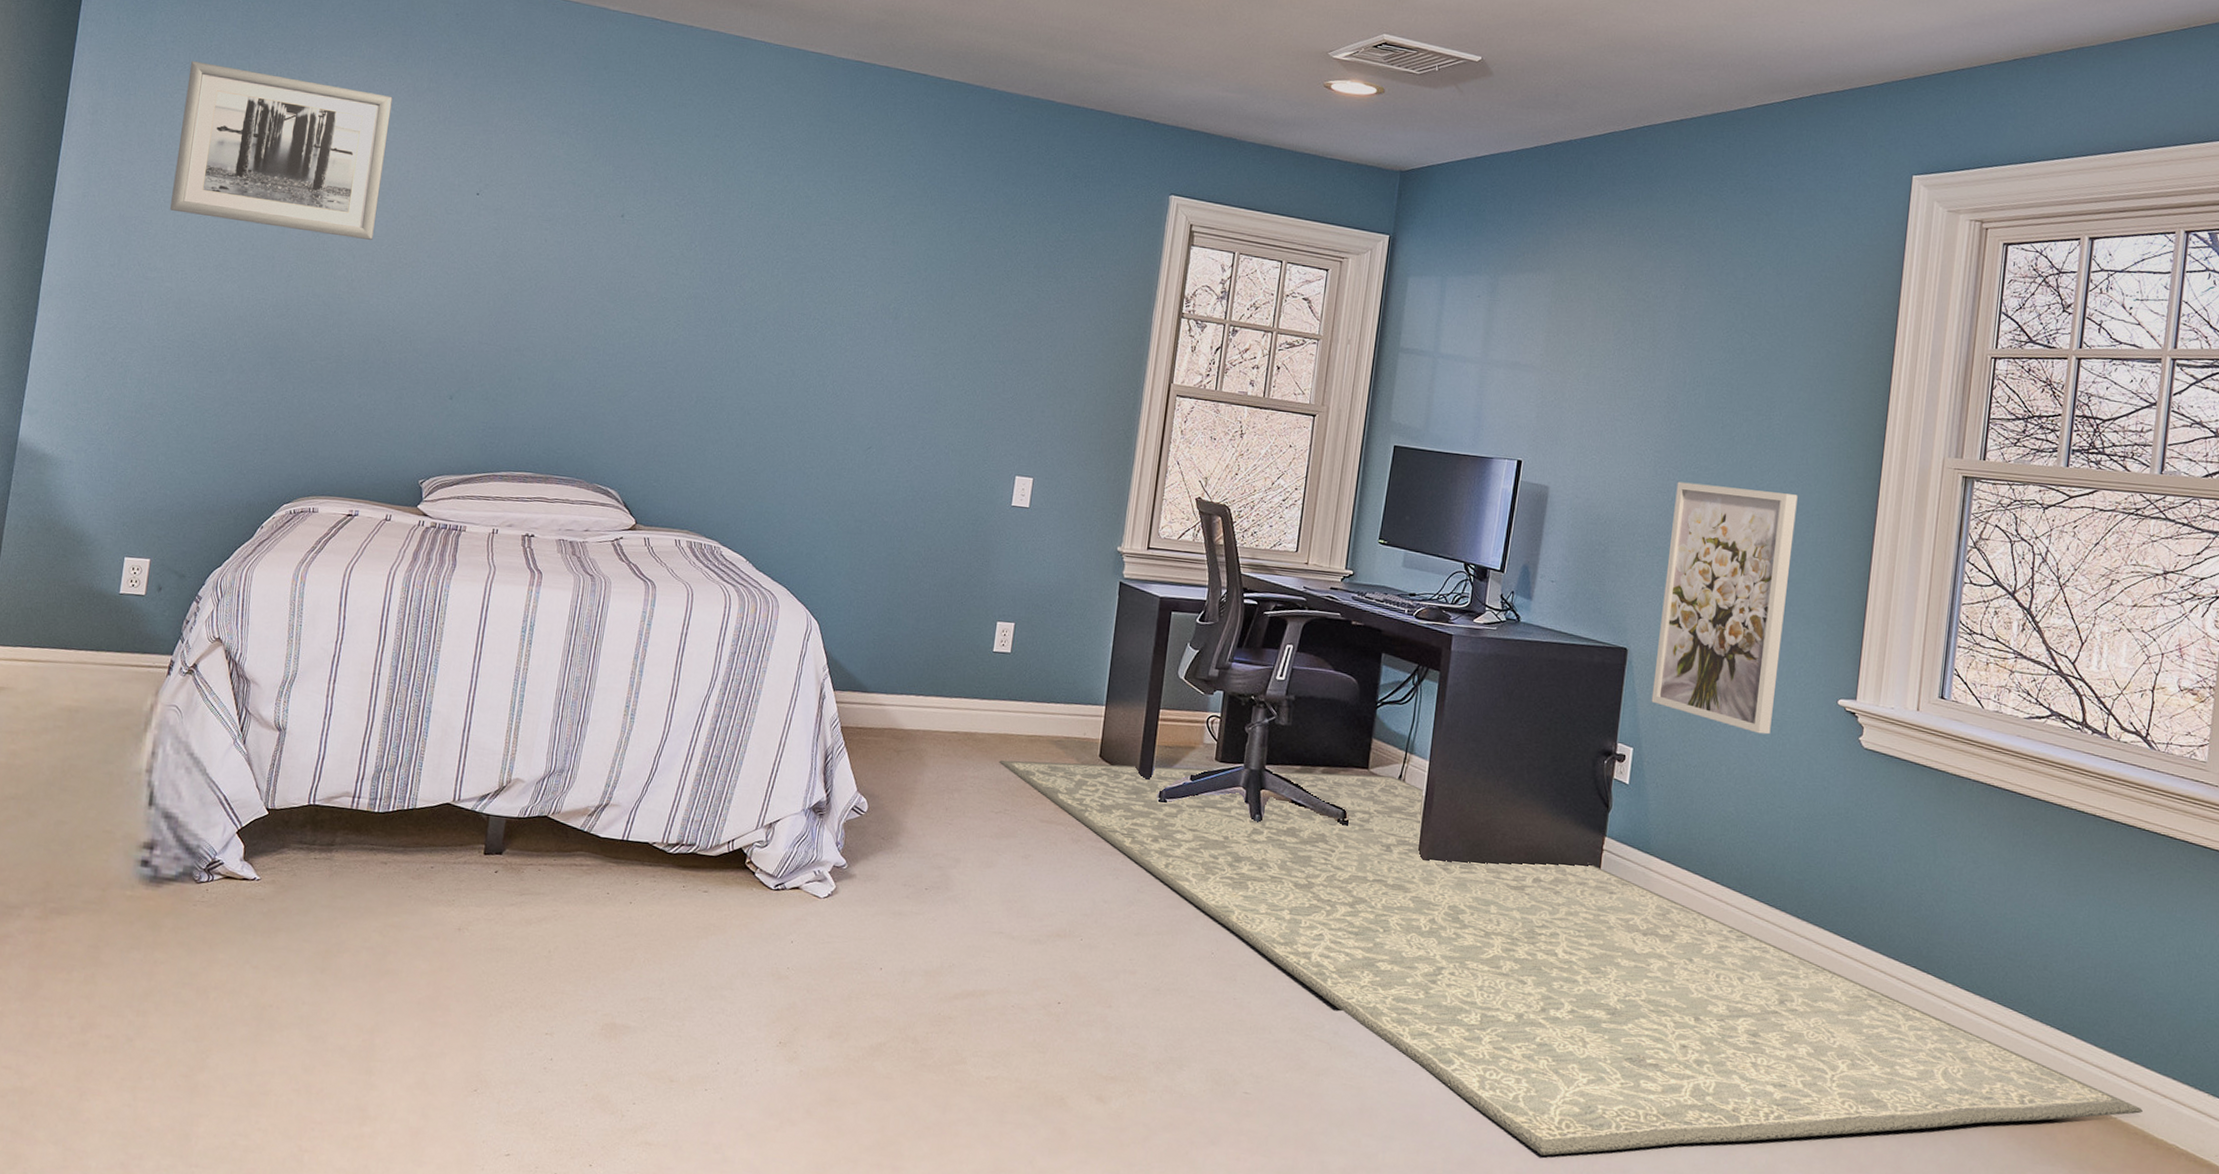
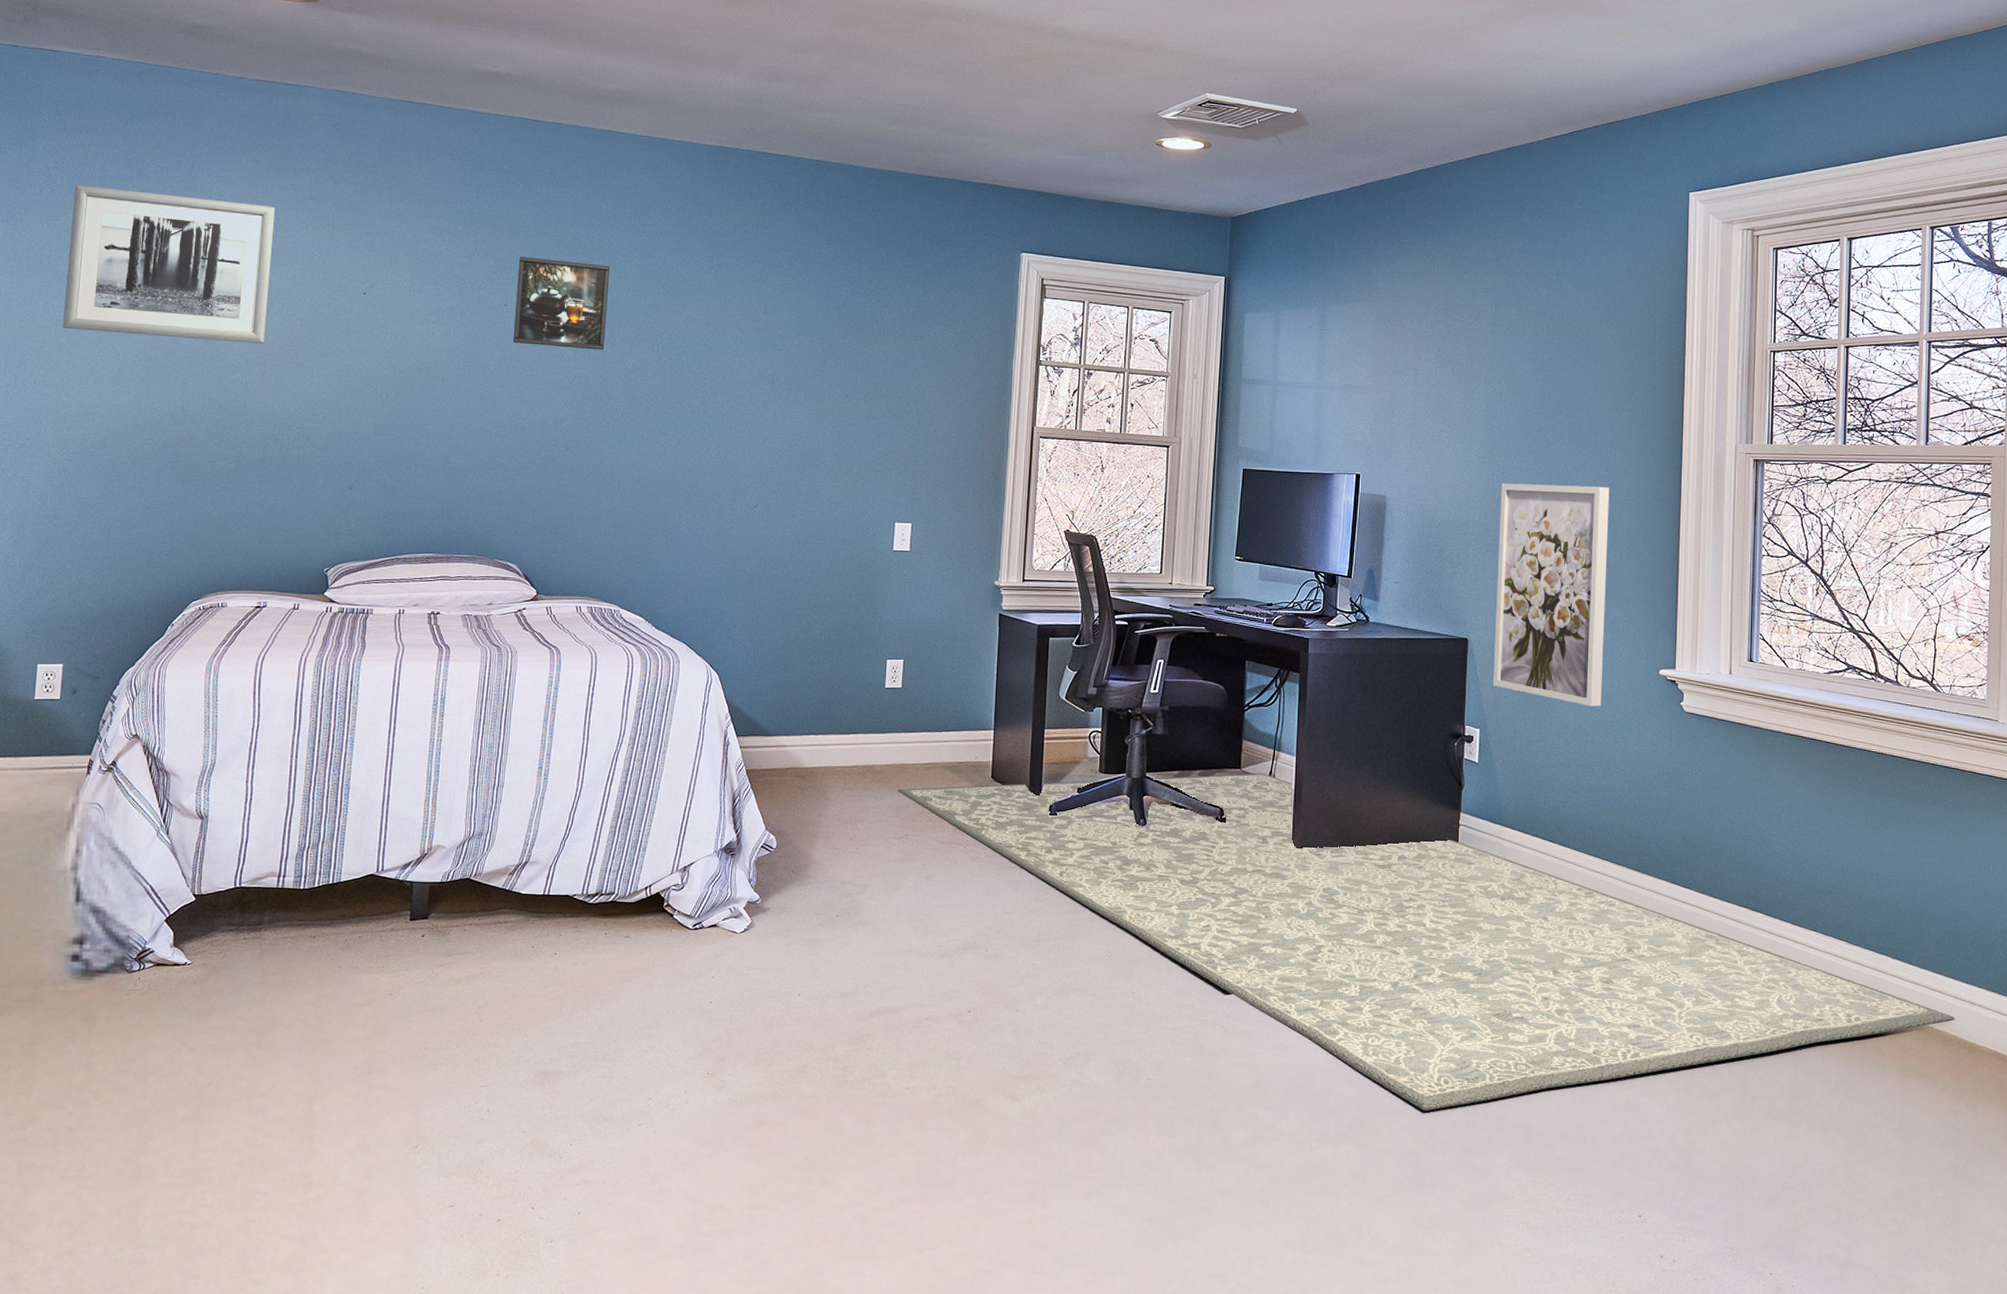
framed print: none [627,165,734,271] -> present [513,257,610,350]

